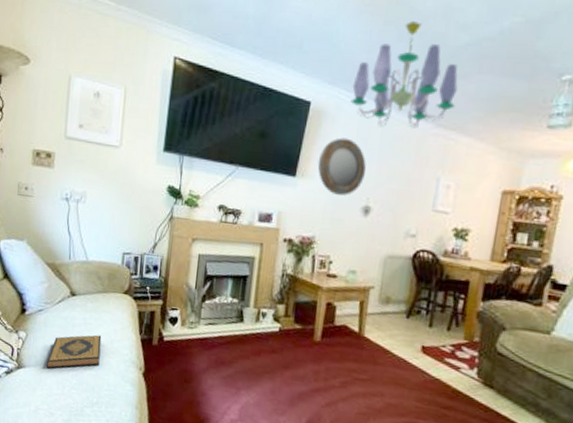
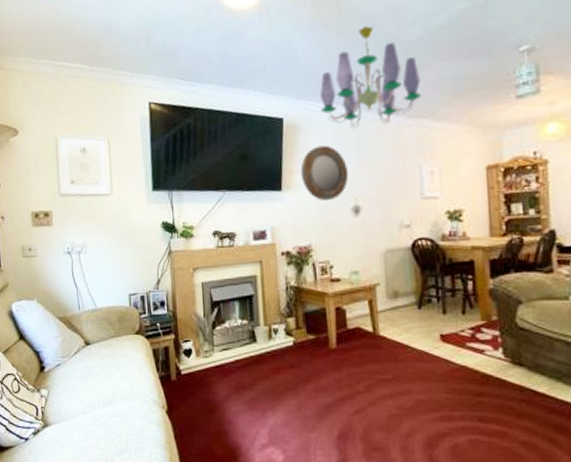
hardback book: present [46,335,102,369] -> none [70,380,123,423]

